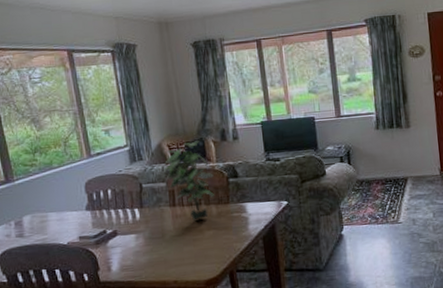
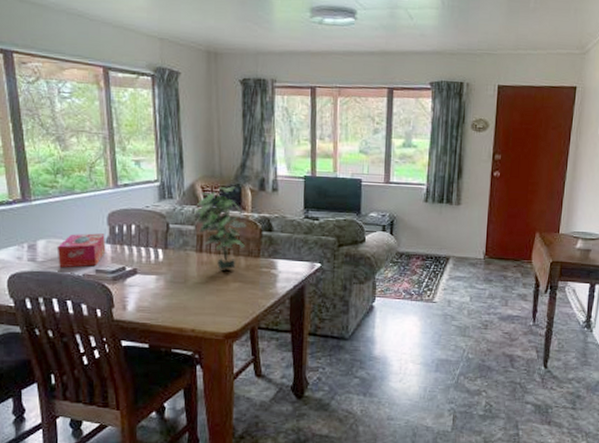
tissue box: none [41,202,87,240] -> present [57,233,106,268]

